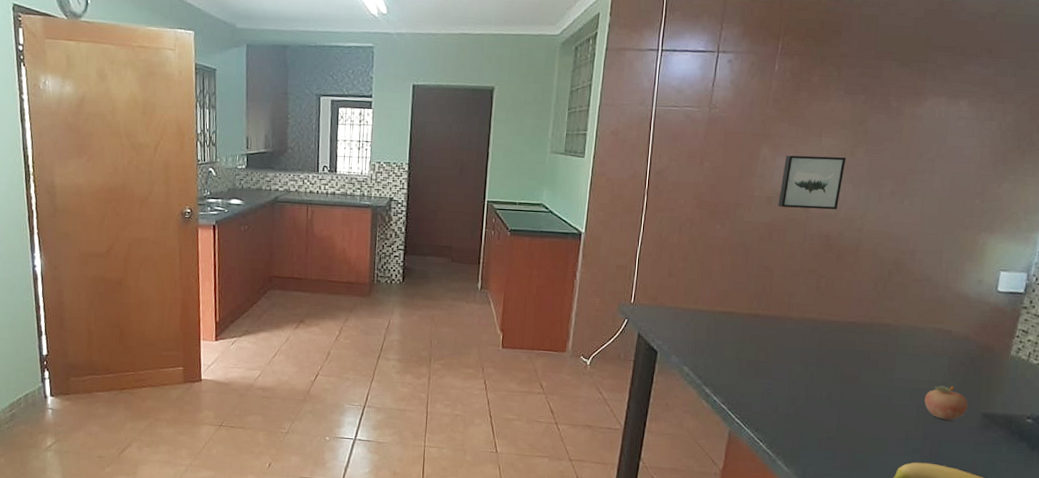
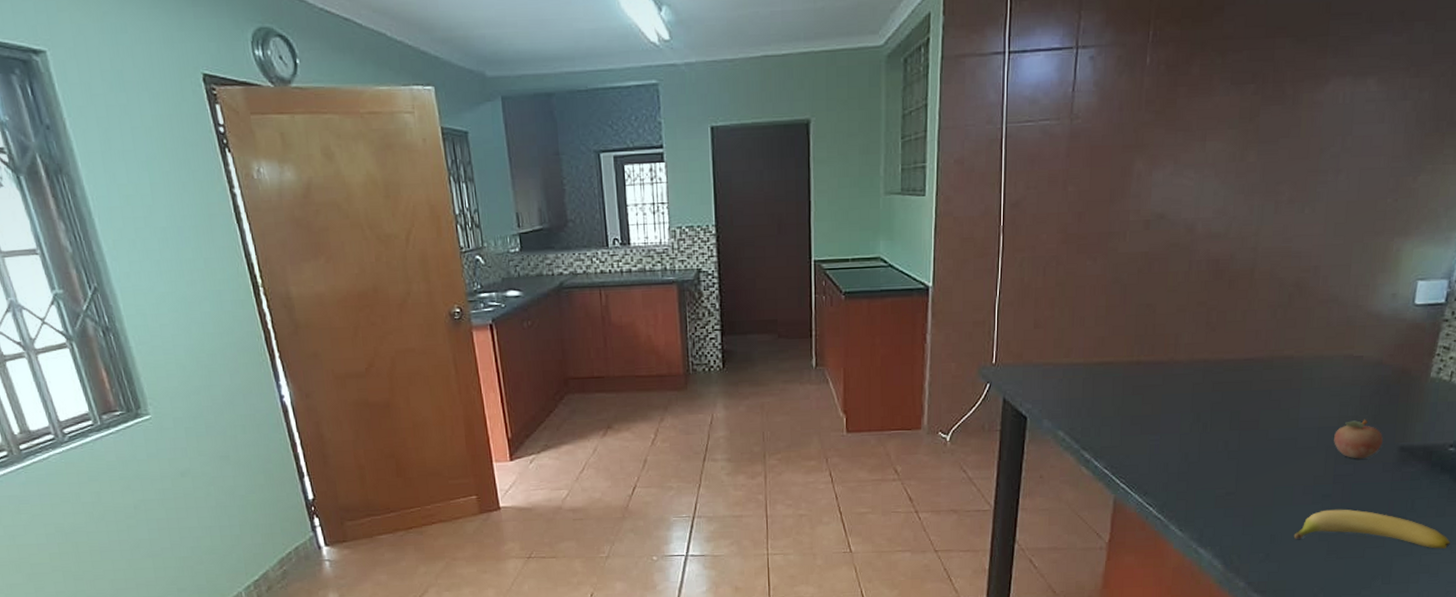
wall art: present [778,155,847,210] -> none [1157,163,1236,231]

